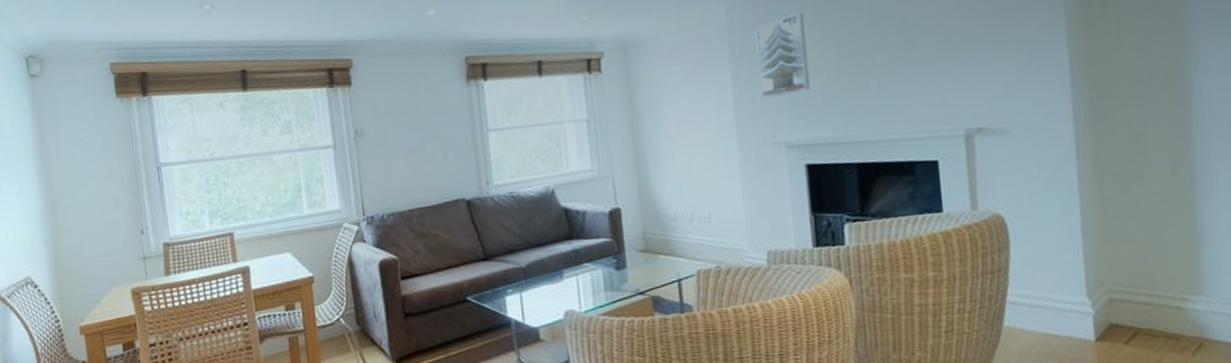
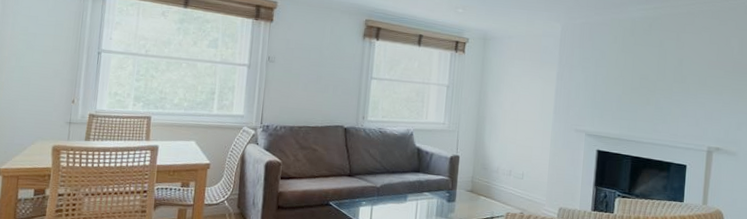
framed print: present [755,13,811,99] -> none [575,41,614,98]

